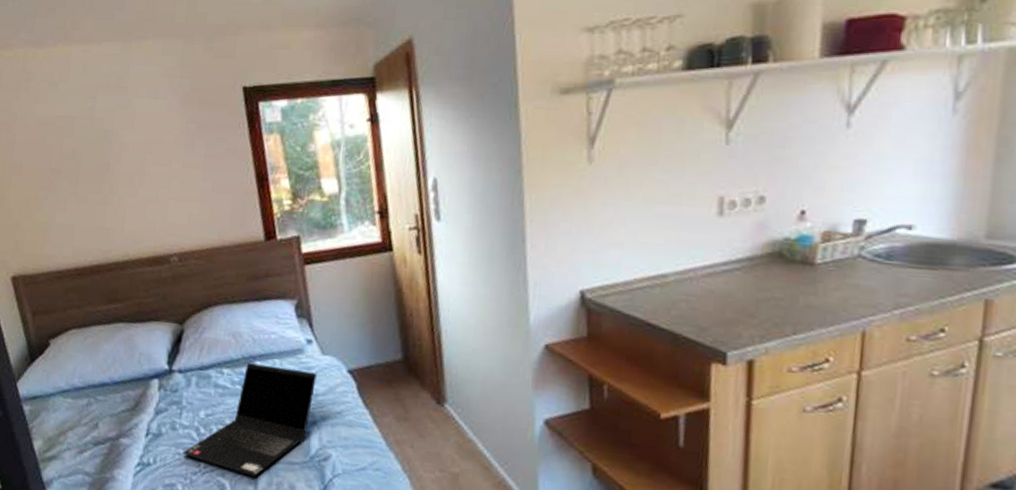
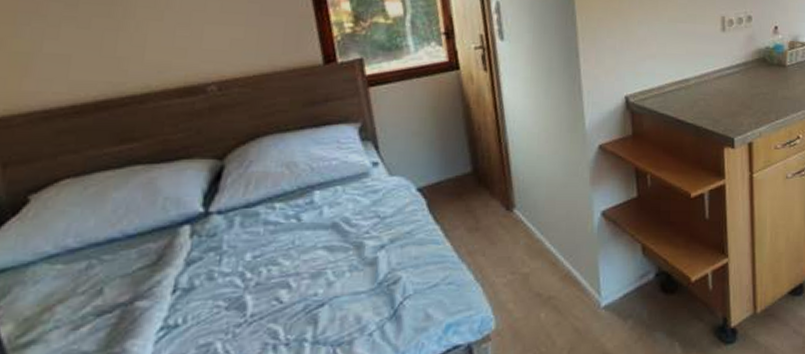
laptop computer: present [183,363,317,477] -> none [223,193,384,316]

